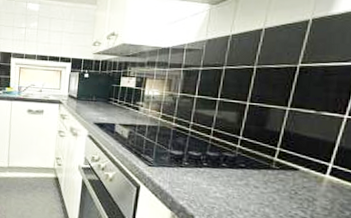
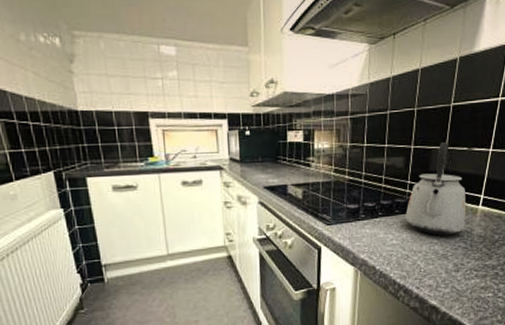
kettle: none [232,102,309,201] -> present [404,142,467,235]

